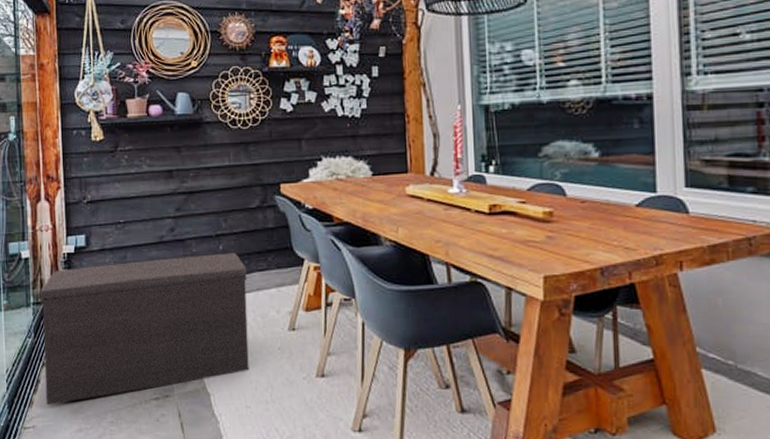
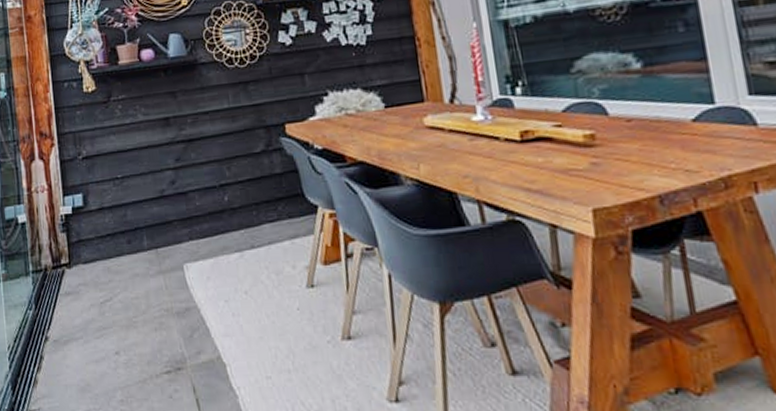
bench: present [39,253,249,406] -> none [38,203,267,385]

